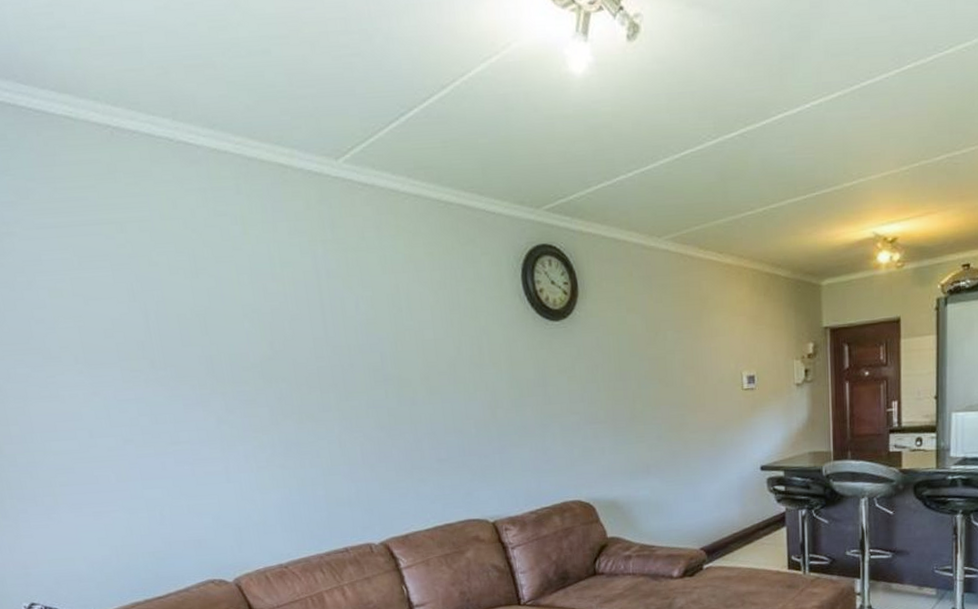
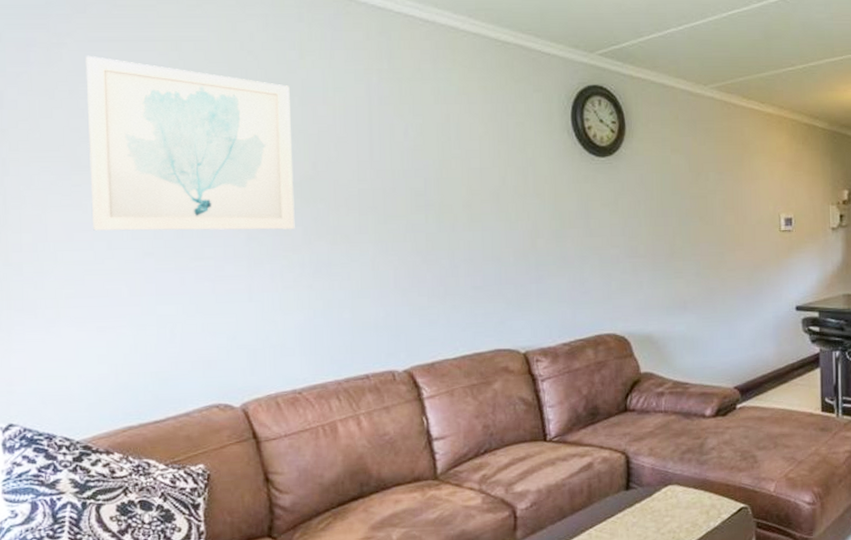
wall art: none [37,243,261,420] -> present [85,55,295,231]

